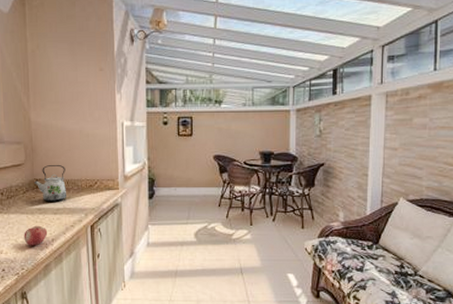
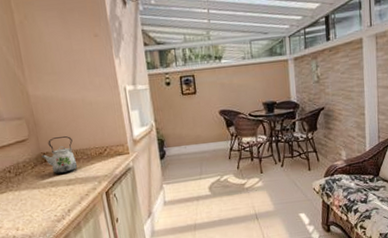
fruit: present [24,225,48,246] -> none [38,198,63,219]

